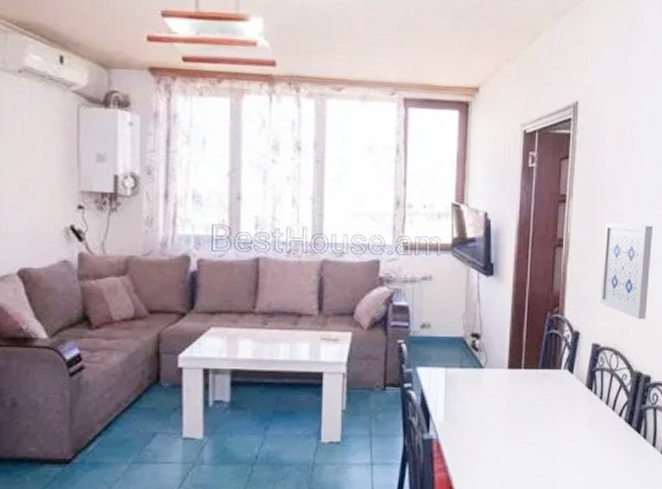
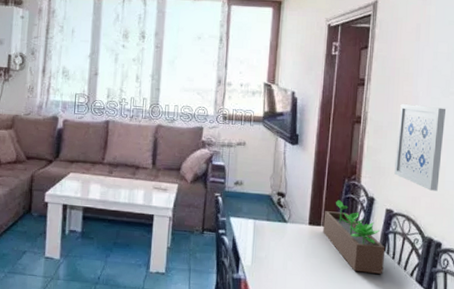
succulent planter: none [524,336,593,418] -> present [323,199,386,274]

